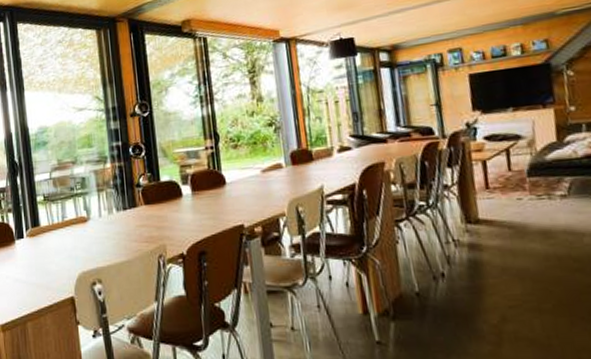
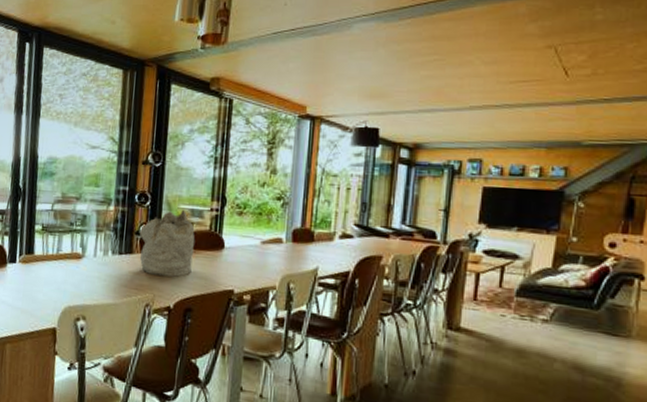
mineral sample: none [140,153,198,225] -> present [140,209,196,277]

